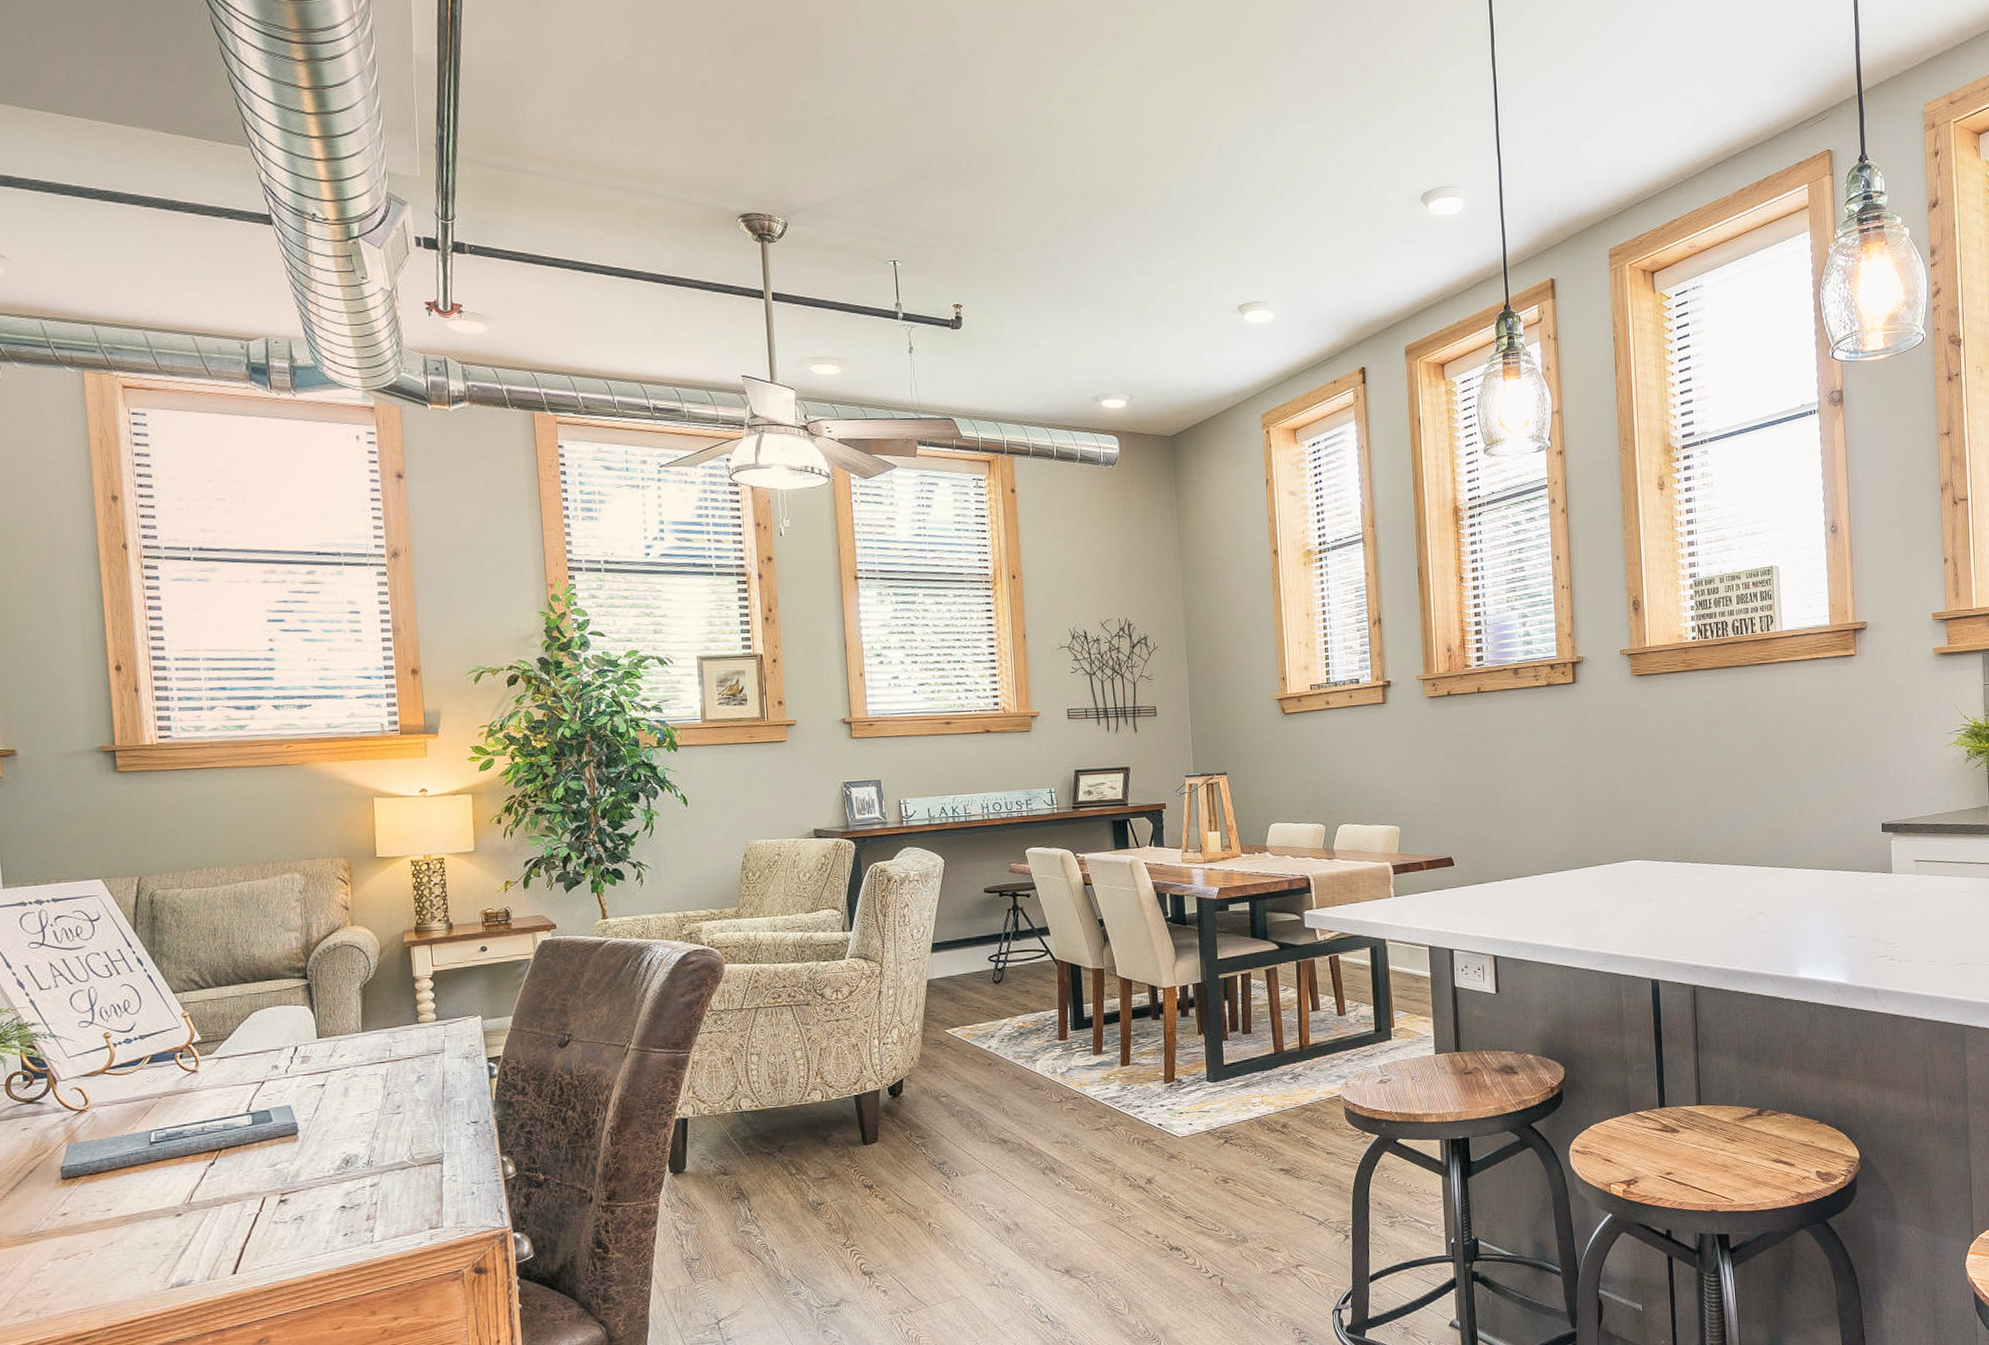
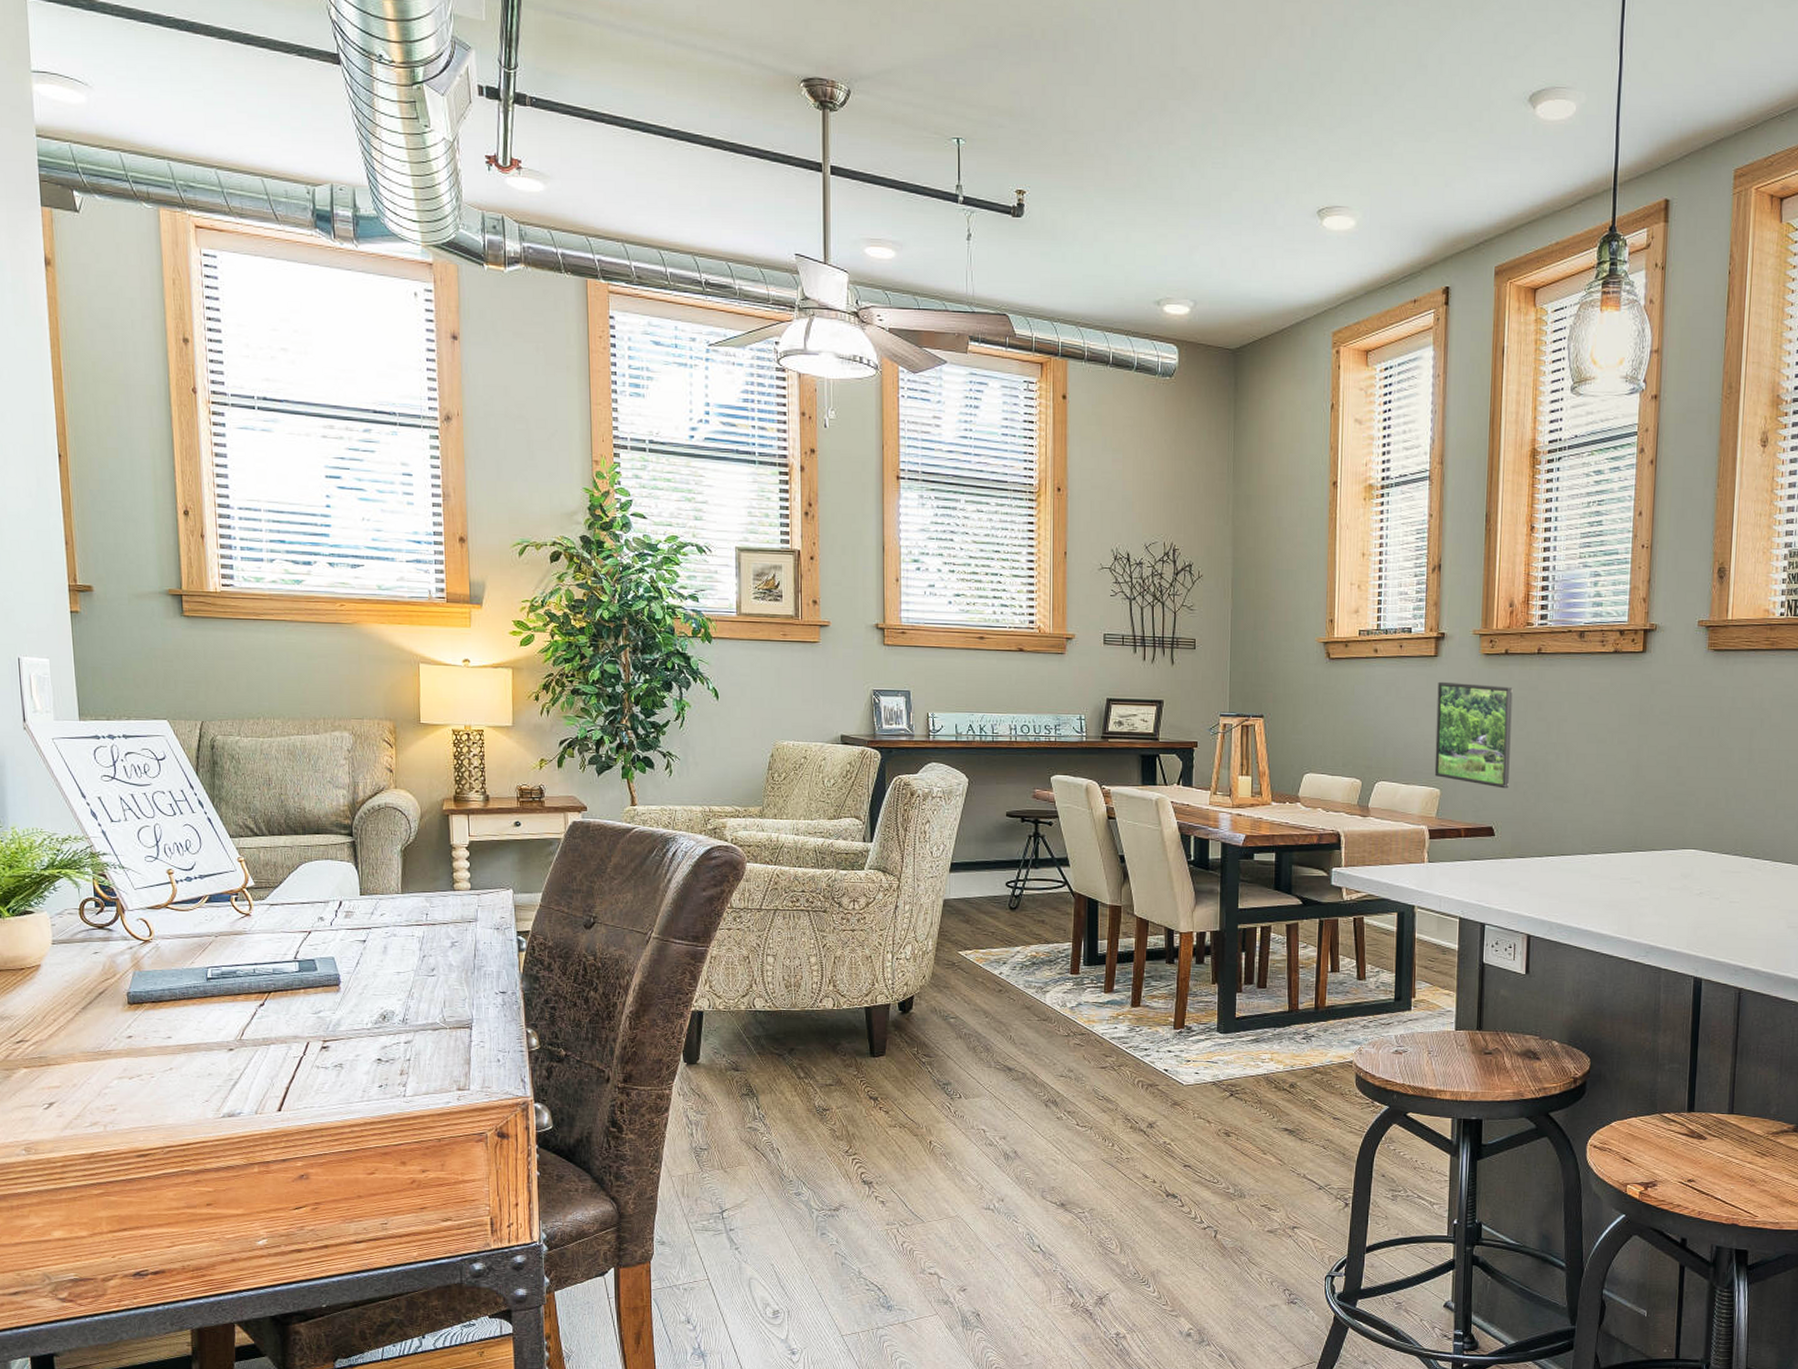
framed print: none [1388,725,1463,821] -> present [1434,681,1513,789]

